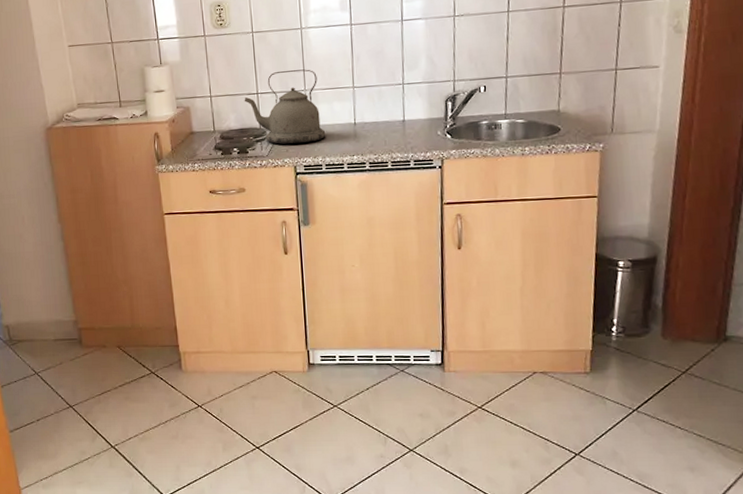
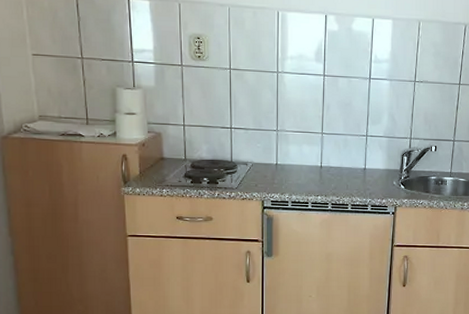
kettle: present [244,69,326,144] -> none [217,110,294,179]

